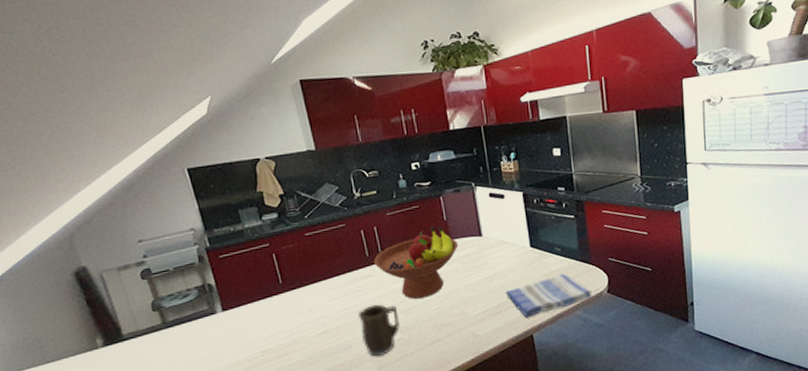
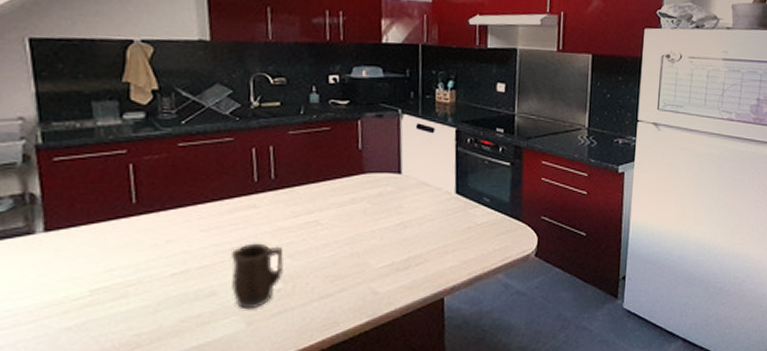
fruit bowl: present [373,226,459,299] -> none [262,154,372,241]
dish towel: present [505,273,593,317] -> none [418,228,518,276]

